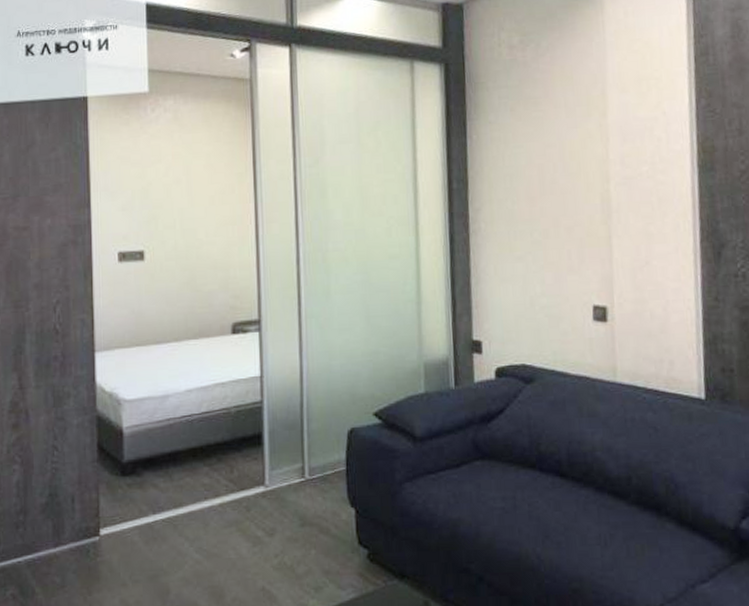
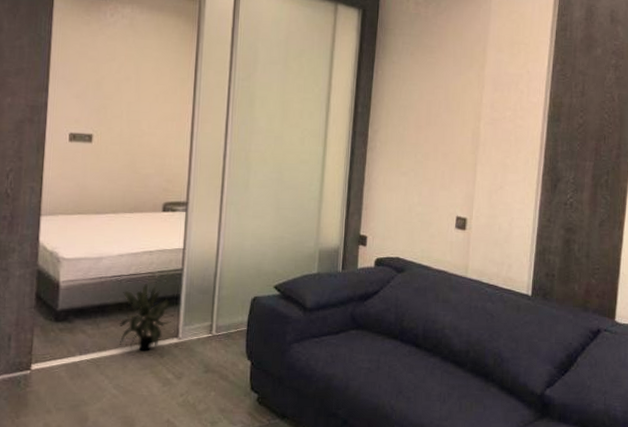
potted plant: none [195,422,259,505] -> present [120,284,174,351]

